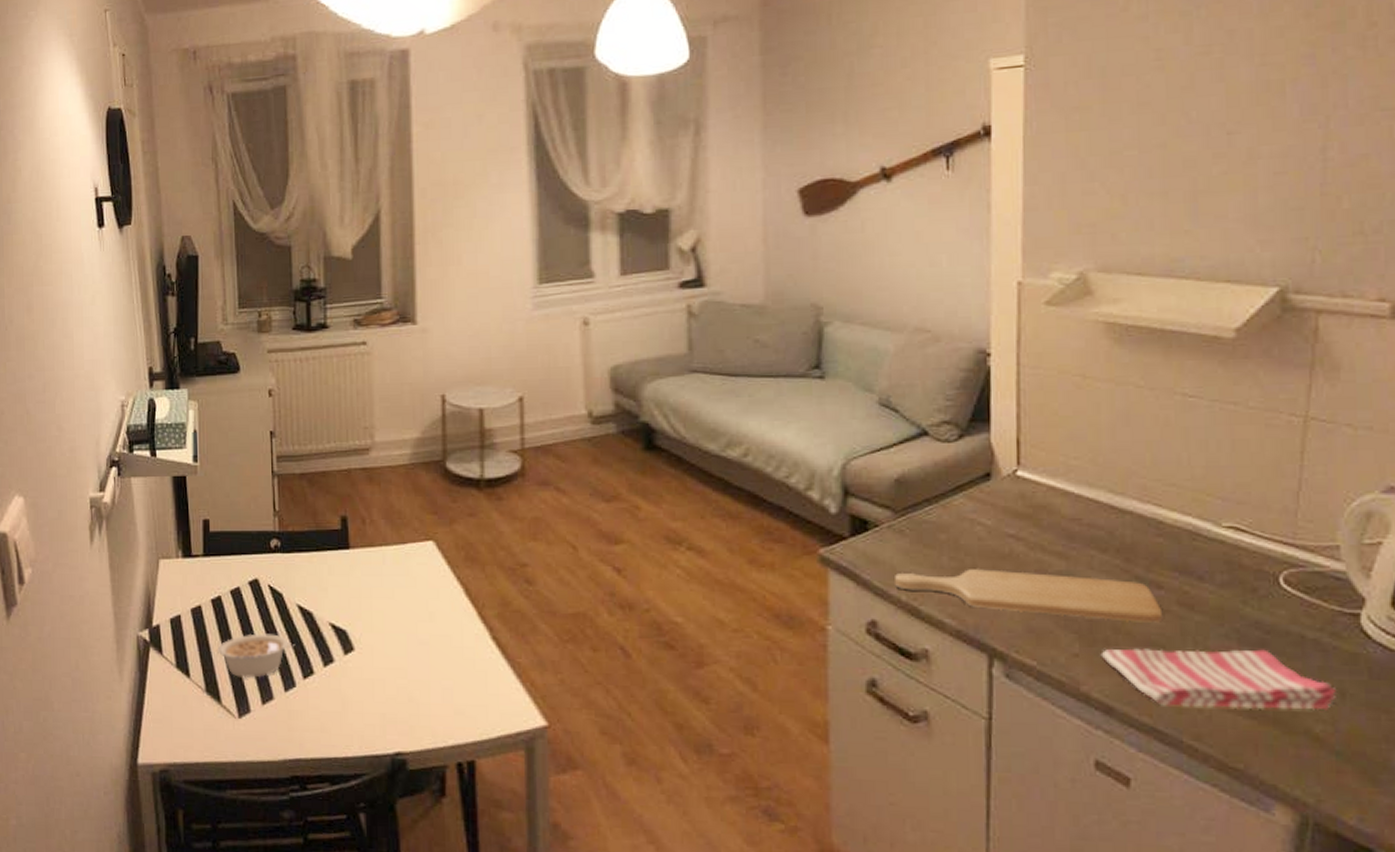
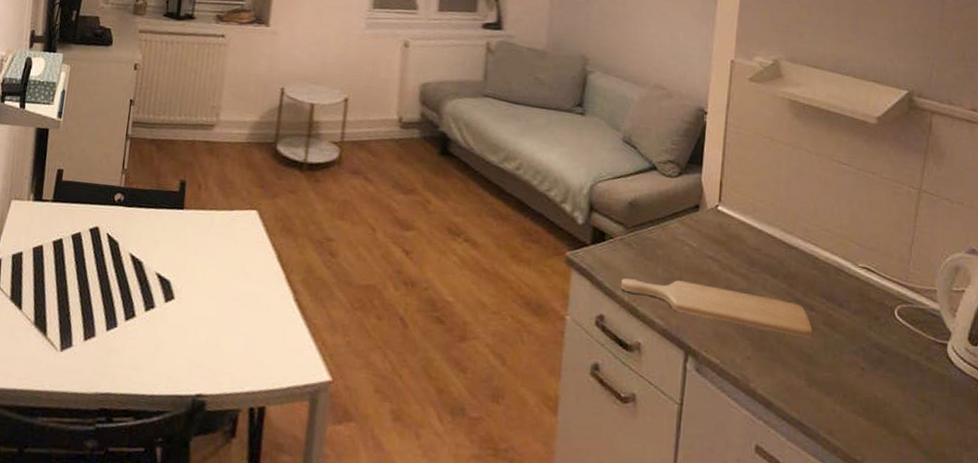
legume: present [217,633,296,679] -> none [51,275,123,316]
dish towel: present [1100,648,1337,711] -> none [766,355,929,418]

